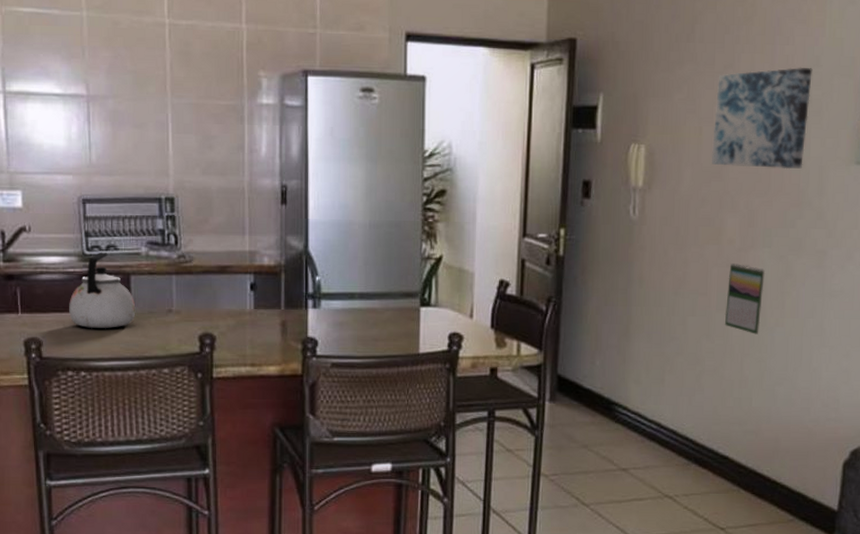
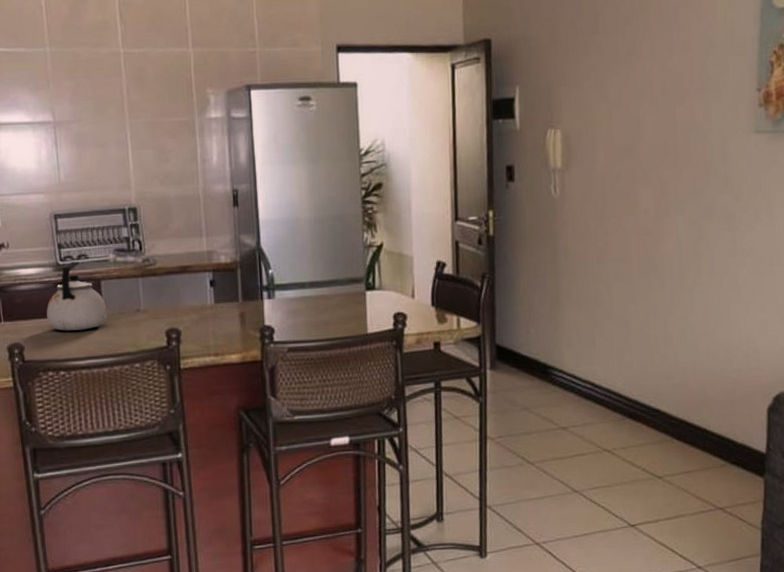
wall art: present [711,67,813,170] -> none [621,49,708,143]
calendar: present [724,263,765,334] -> none [646,231,680,295]

